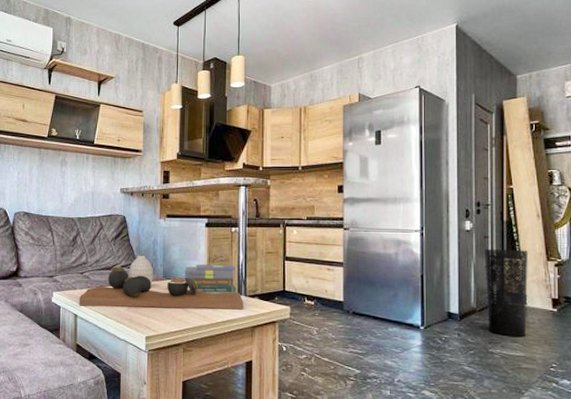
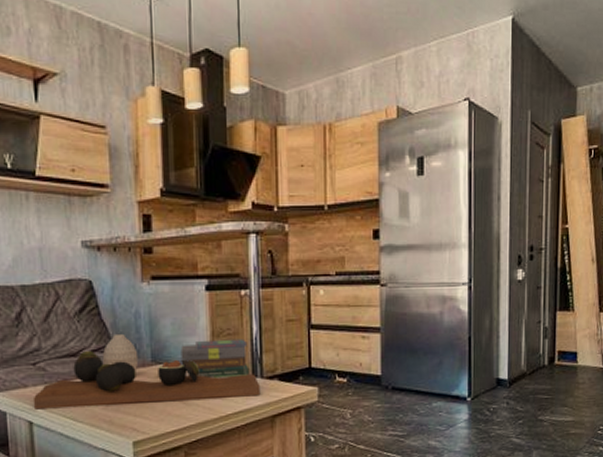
umbrella stand: present [485,248,528,338] -> none [536,300,581,401]

